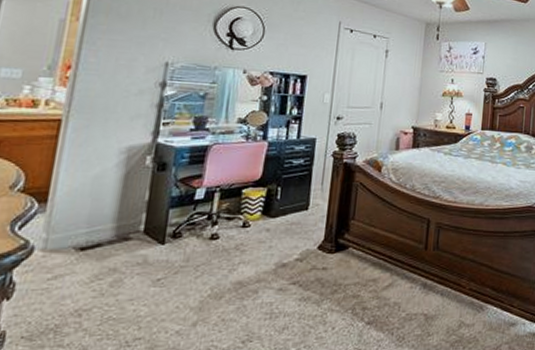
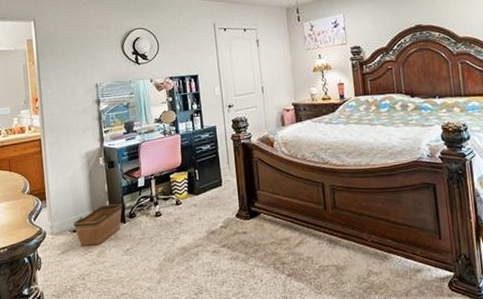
bicycle basket: none [82,218,166,271] -> present [73,204,123,246]

